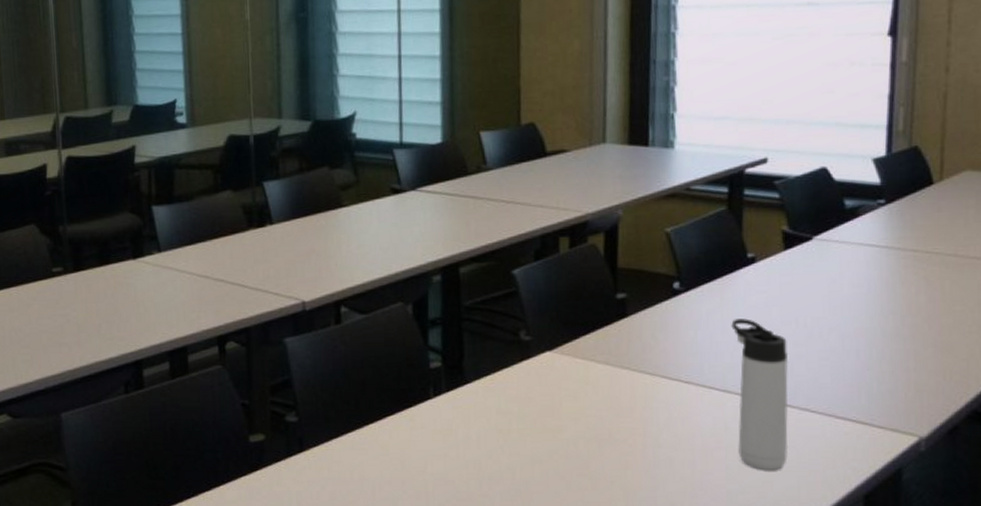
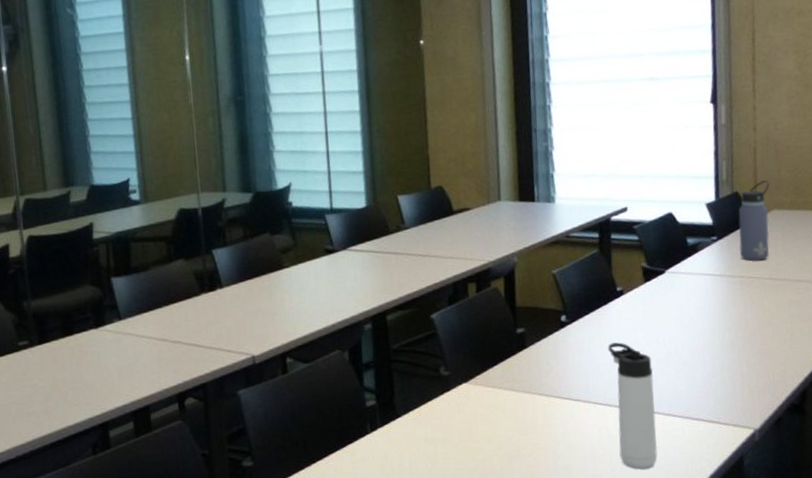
water bottle: none [914,134,963,233] -> present [738,180,770,261]

